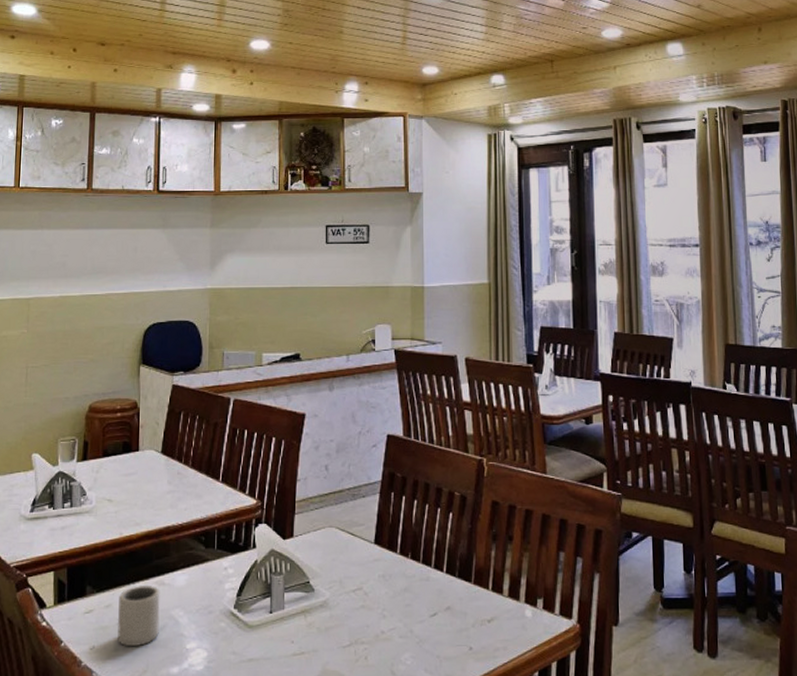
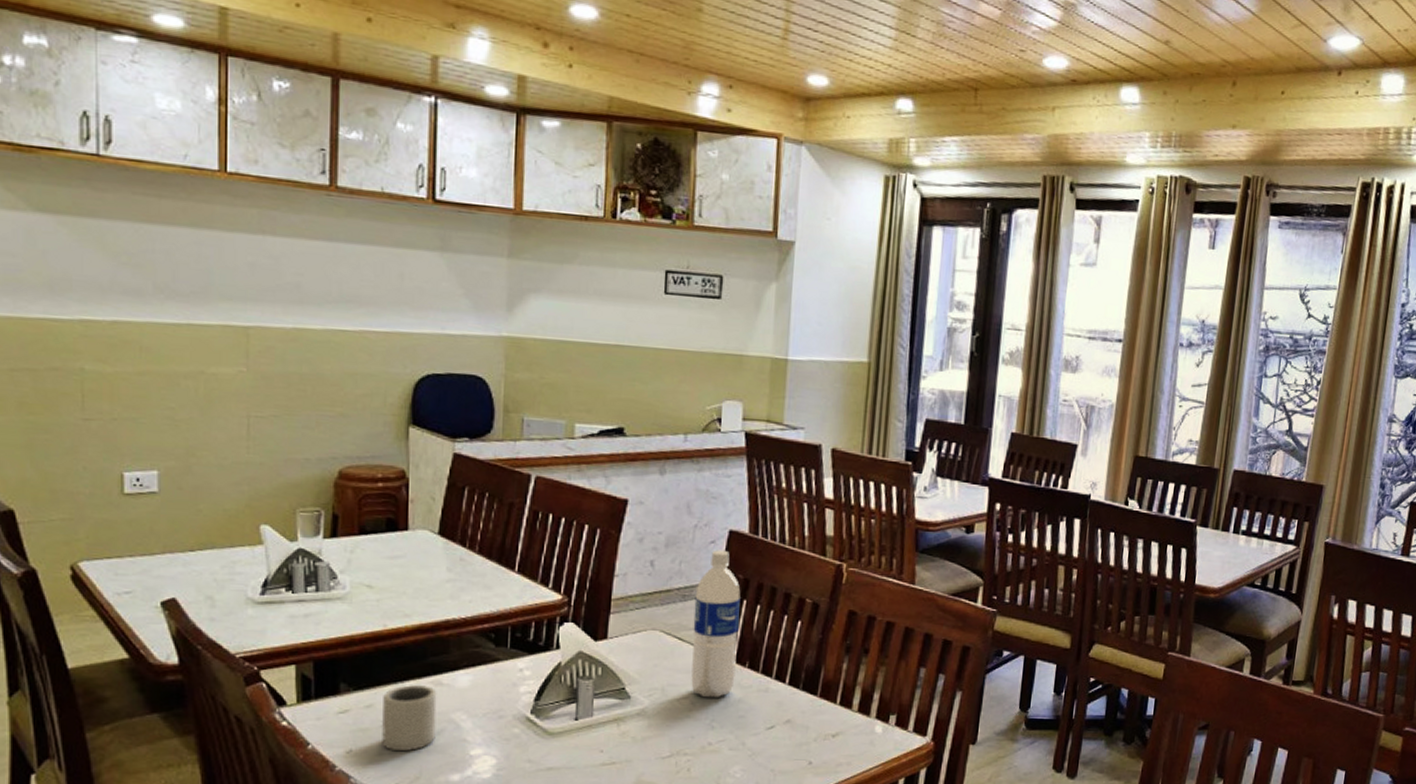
water bottle: none [362,452,400,588] -> present [691,550,741,698]

